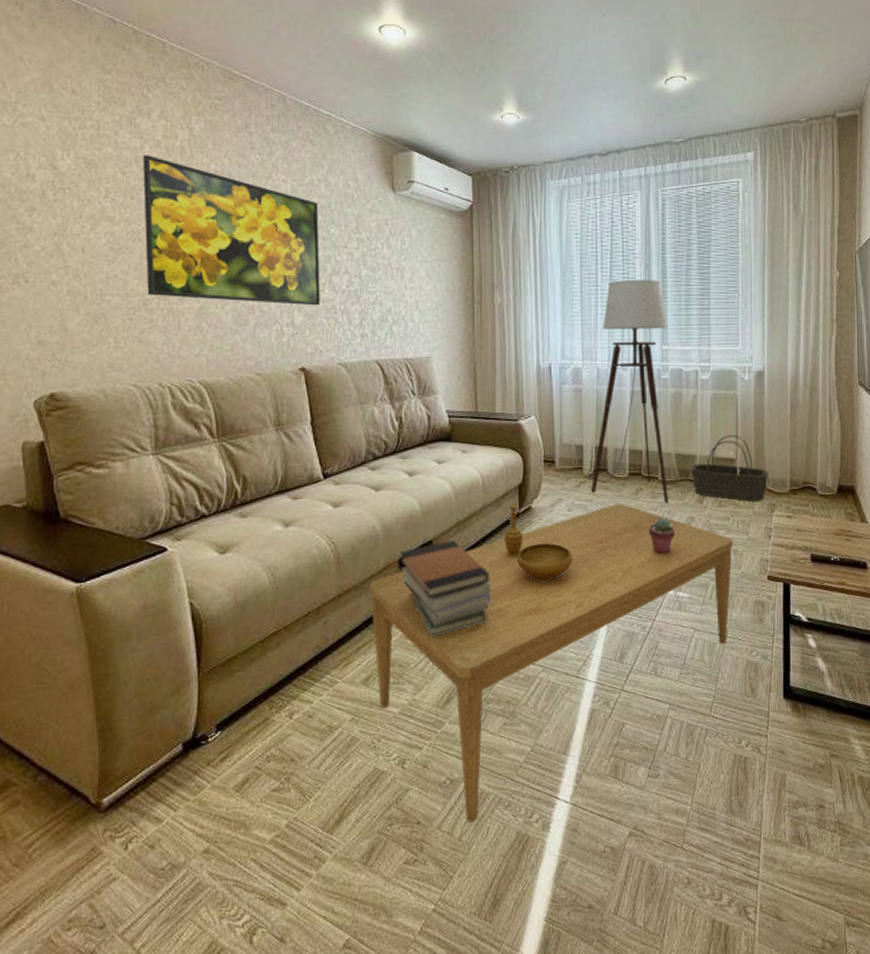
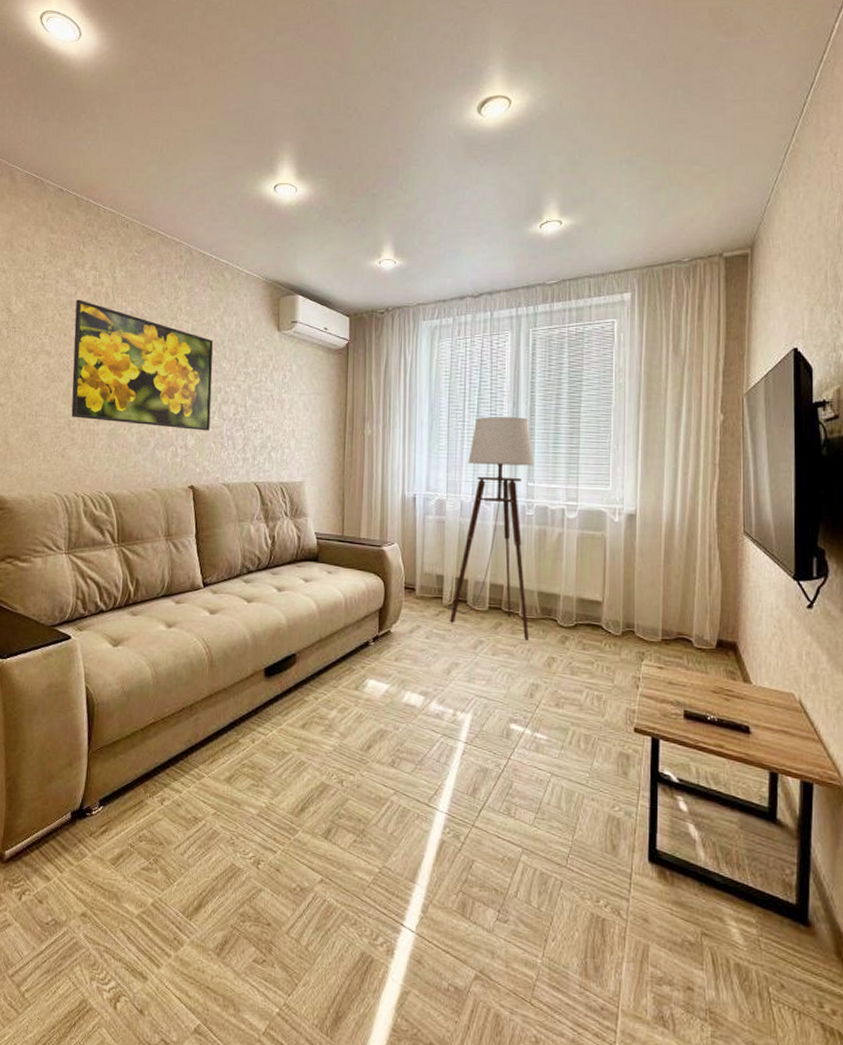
coffee table: present [369,504,733,822] -> none [237,636,596,934]
book stack: present [400,541,492,638] -> none [266,656,349,747]
decorative bowl: present [504,504,574,581] -> none [363,626,430,705]
potted succulent: present [649,518,675,555] -> none [507,655,535,693]
basket: present [691,434,769,501] -> none [554,576,639,648]

